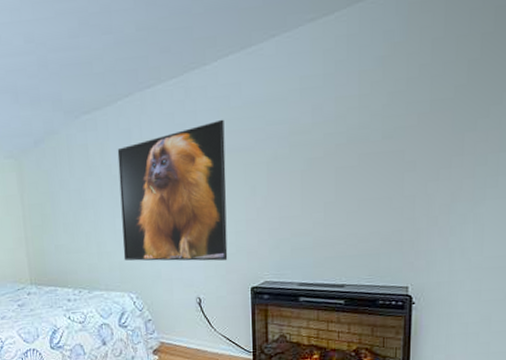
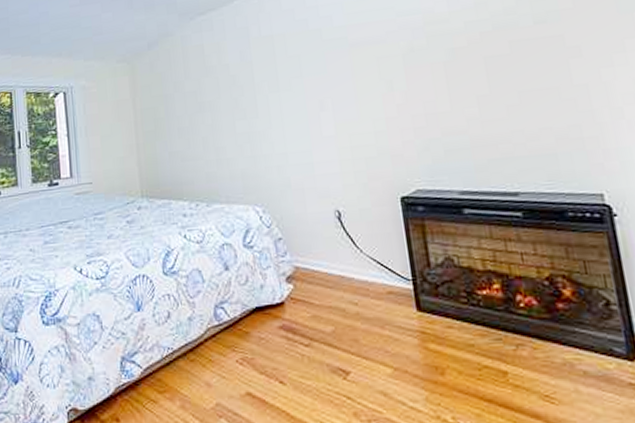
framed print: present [117,119,228,261] -> none [235,12,369,169]

